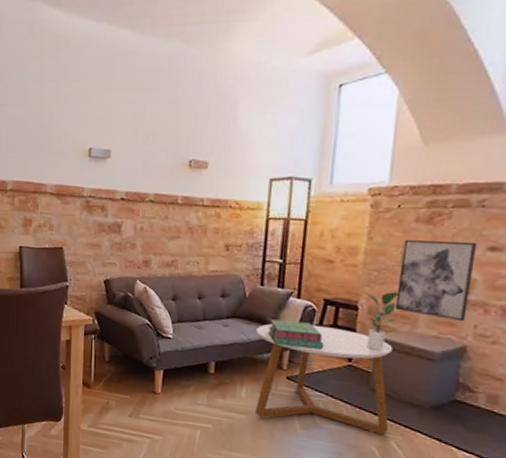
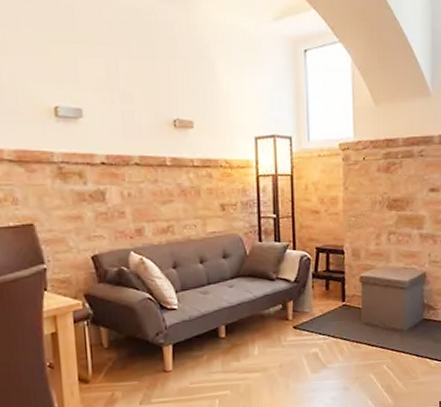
coffee table: present [254,323,394,434] -> none [260,272,380,371]
stack of books: present [268,319,325,350] -> none [271,271,322,298]
potted plant: present [367,292,398,351] -> none [350,234,374,288]
wall art: present [394,239,478,322] -> none [371,185,423,253]

